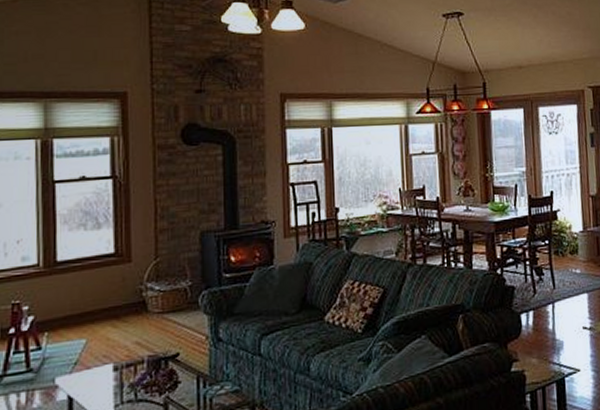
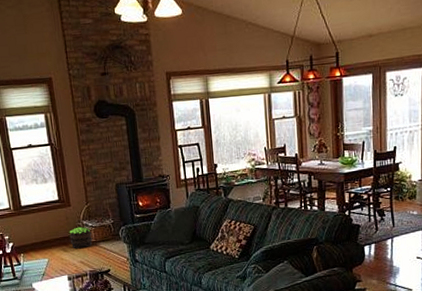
potted plant: none [124,290,158,323] -> present [69,226,92,248]

